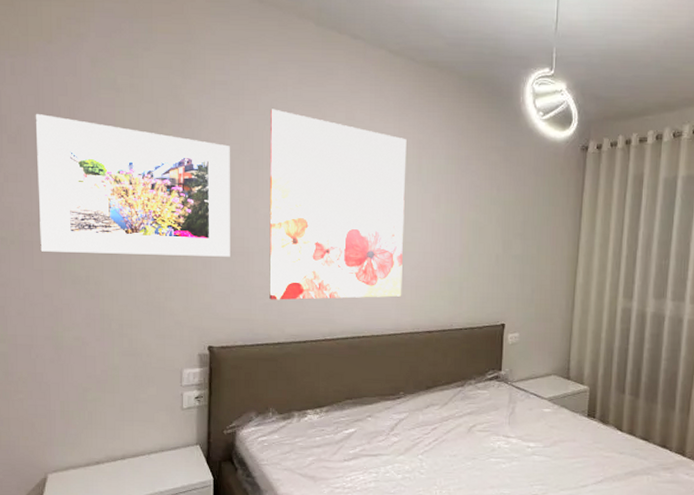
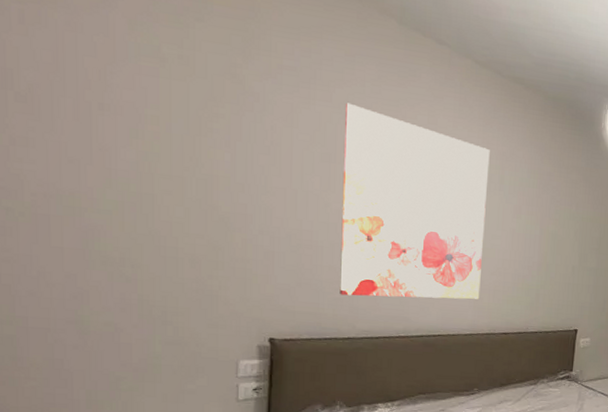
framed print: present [35,114,230,257] -> none [53,73,299,249]

